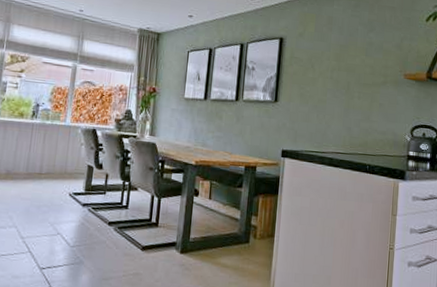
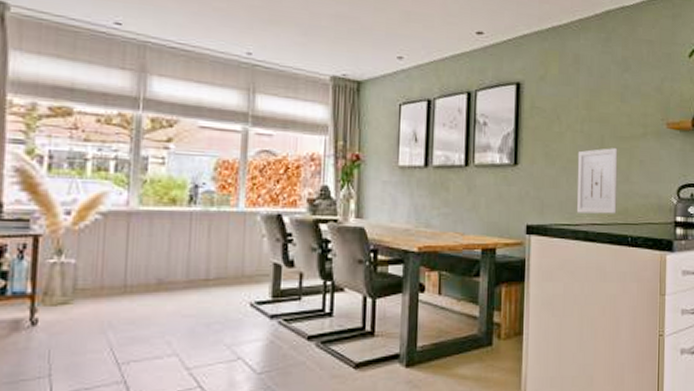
wall art: none [323,92,361,146] -> present [576,148,618,214]

